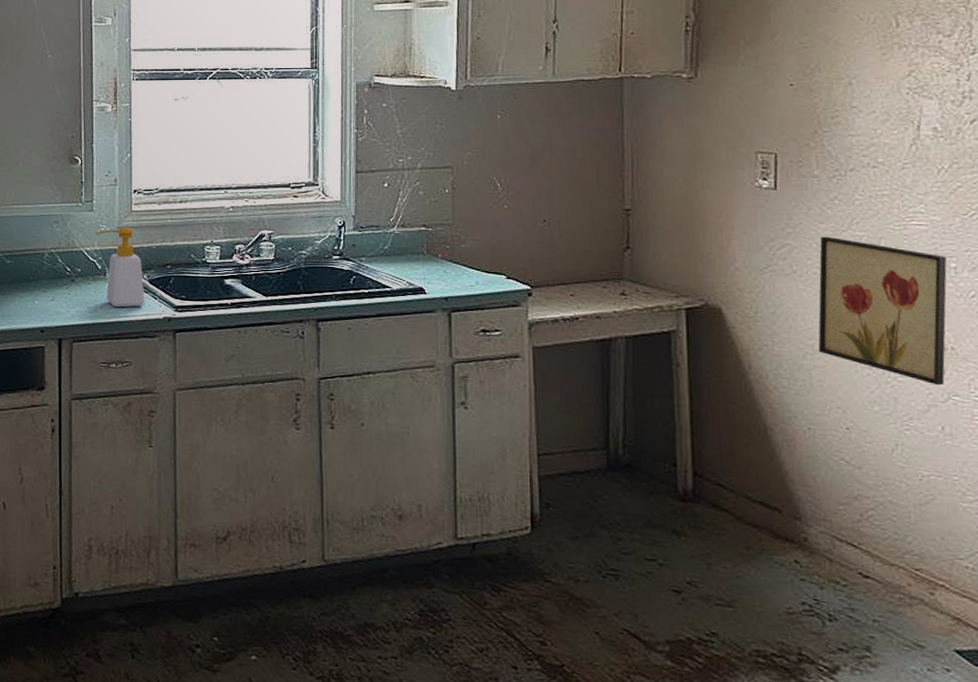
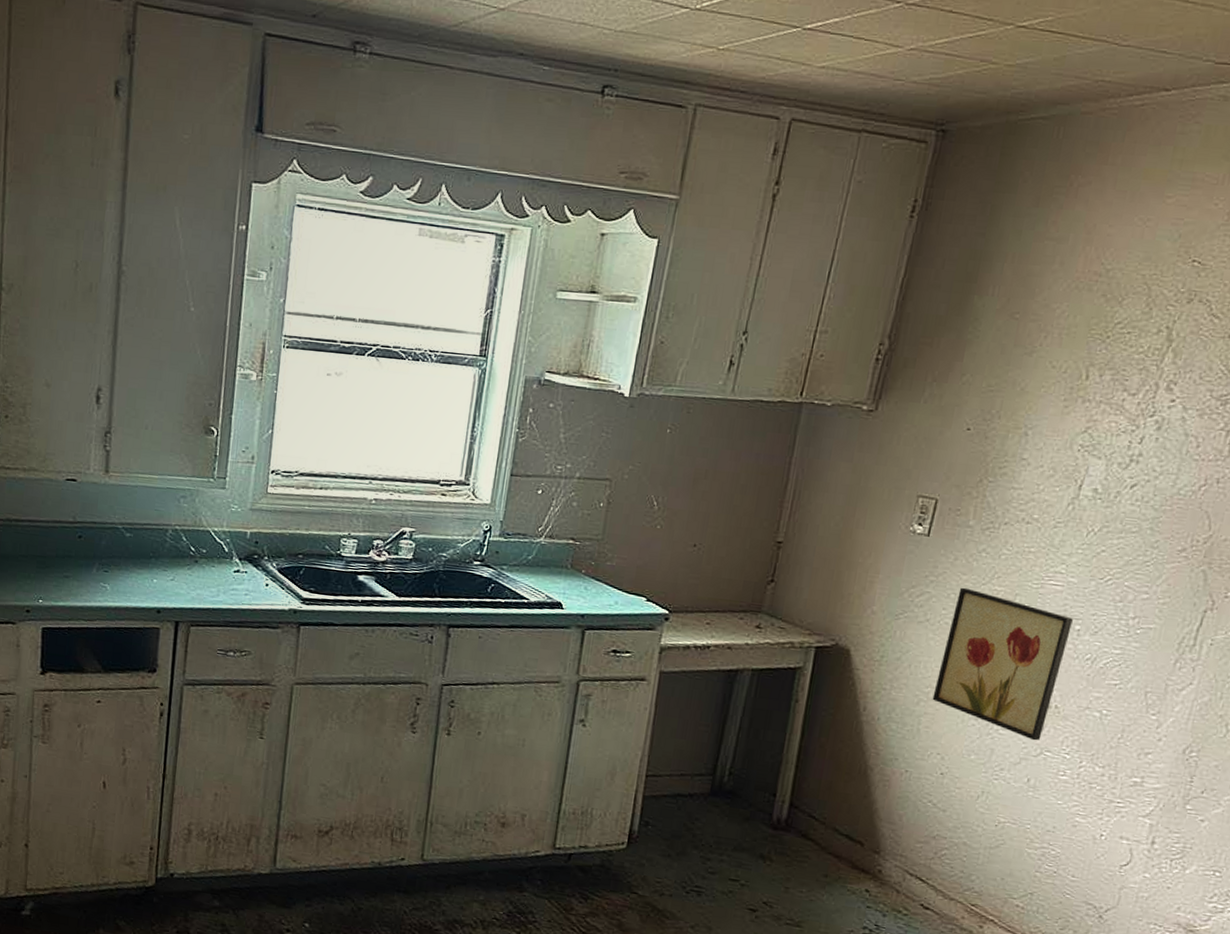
soap bottle: present [95,227,145,308] -> none [224,509,273,595]

